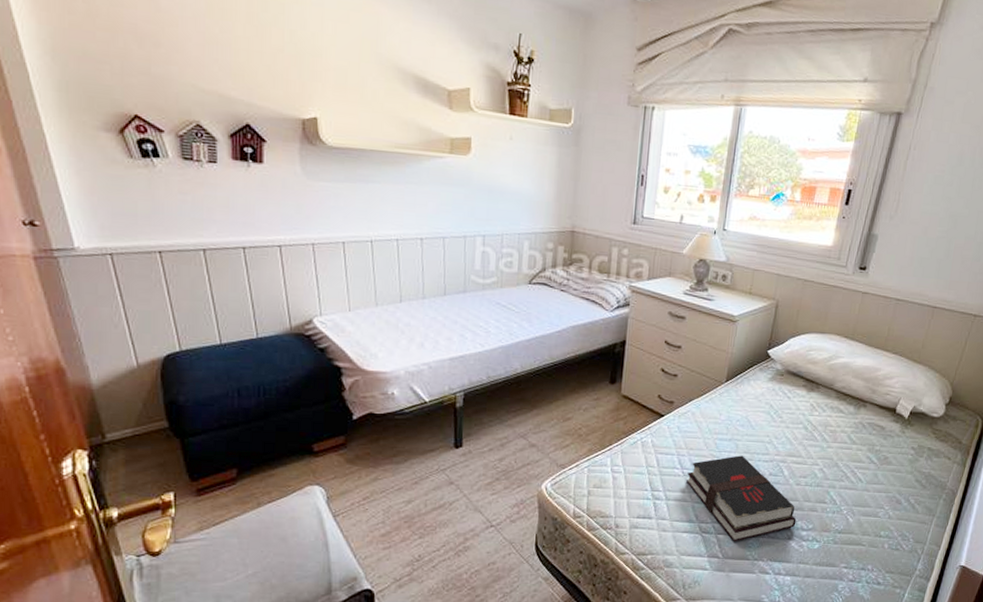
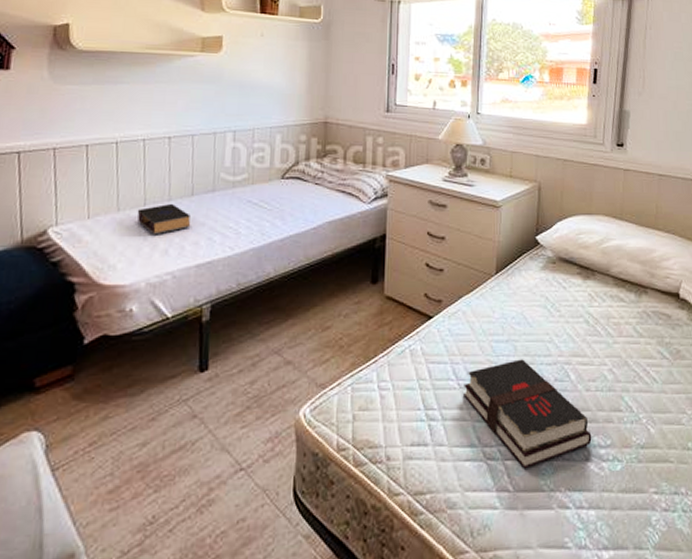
book: none [394,301,444,330] -> present [137,203,191,235]

